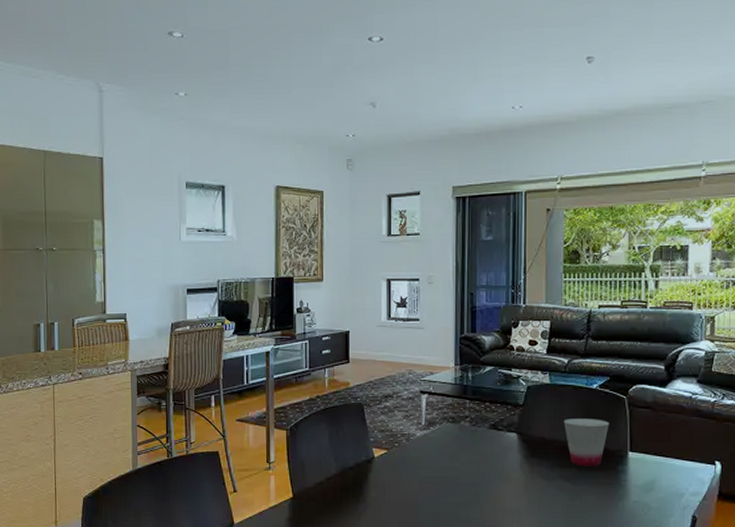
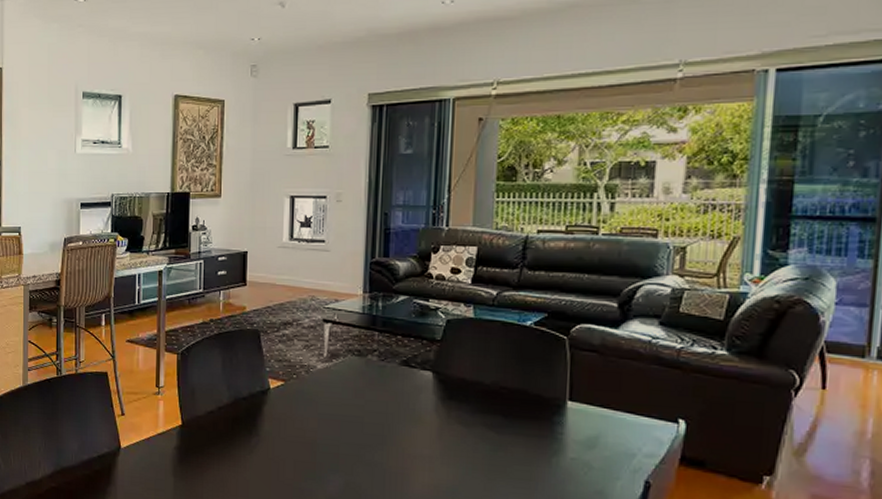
cup: present [563,418,609,466] -> none [488,358,545,415]

